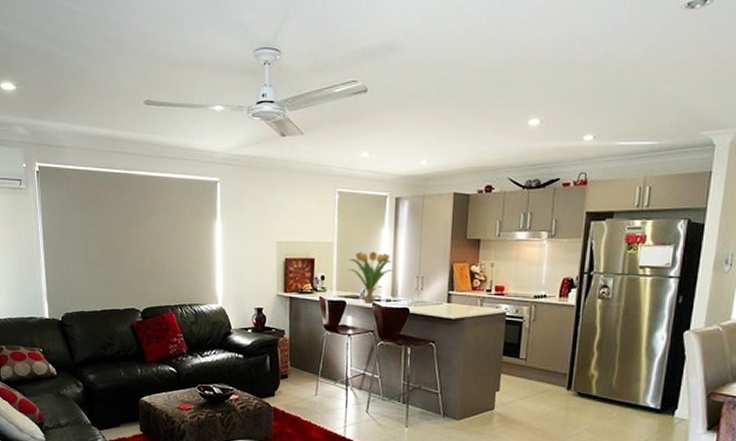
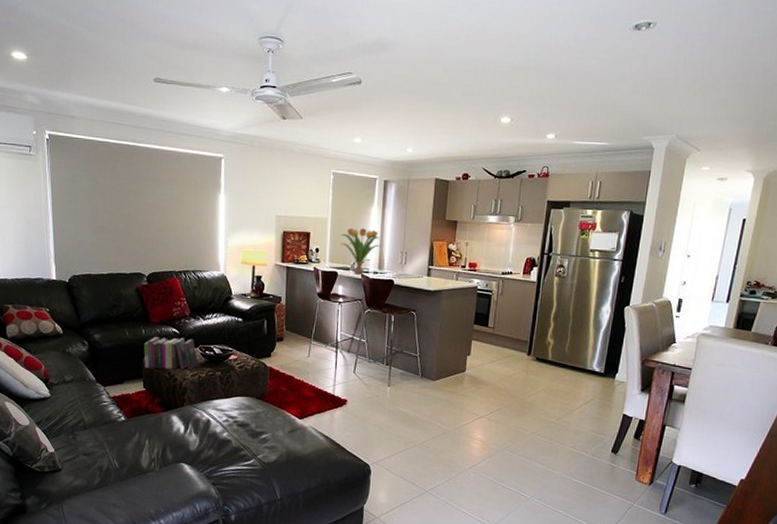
books: none [140,375,198,412] -> present [144,336,199,371]
table lamp: none [239,279,269,332] -> present [240,249,268,298]

